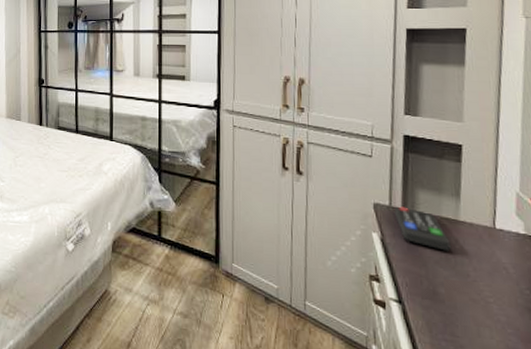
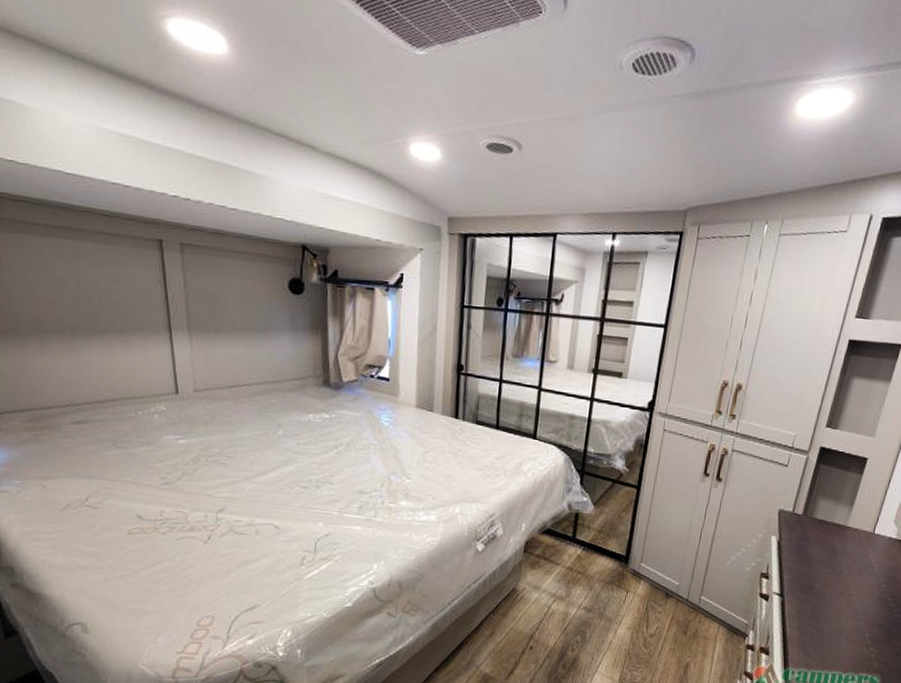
remote control: present [395,206,451,251] -> none [795,512,835,553]

